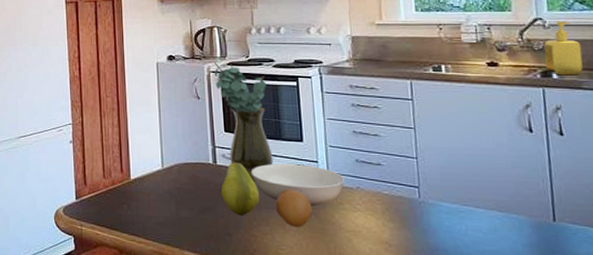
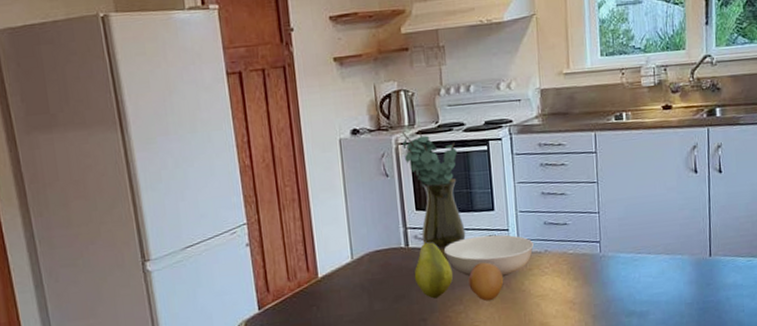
soap dispenser: present [543,21,583,76] -> none [710,56,742,113]

